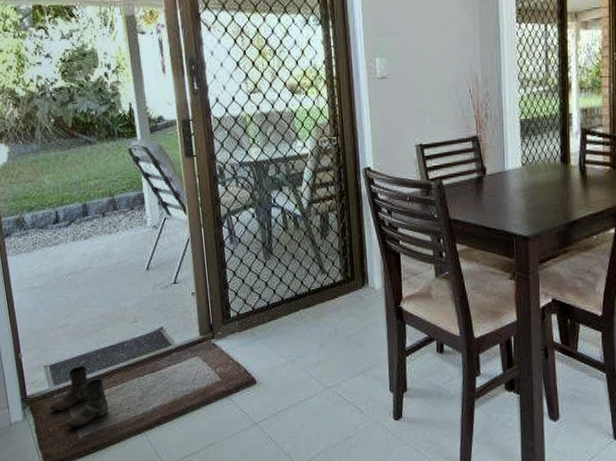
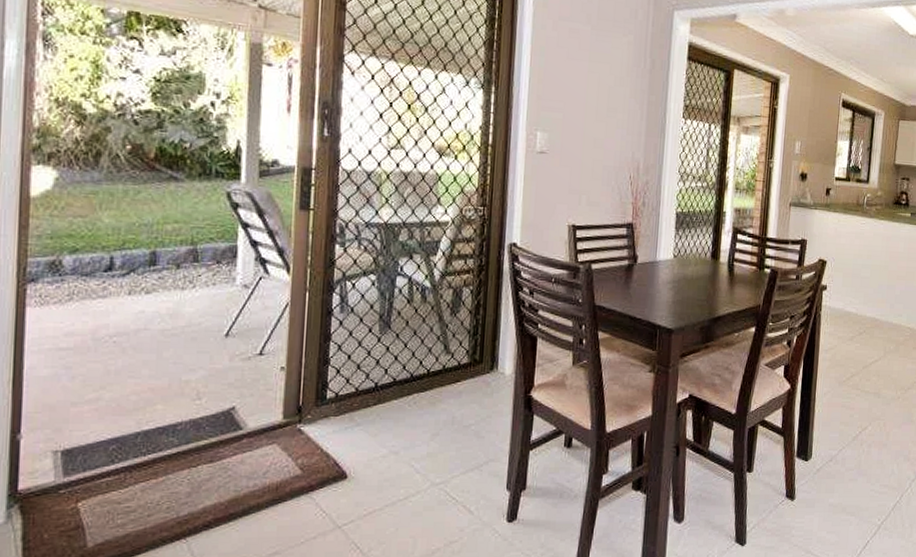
boots: present [50,366,109,428] -> none [51,452,140,533]

